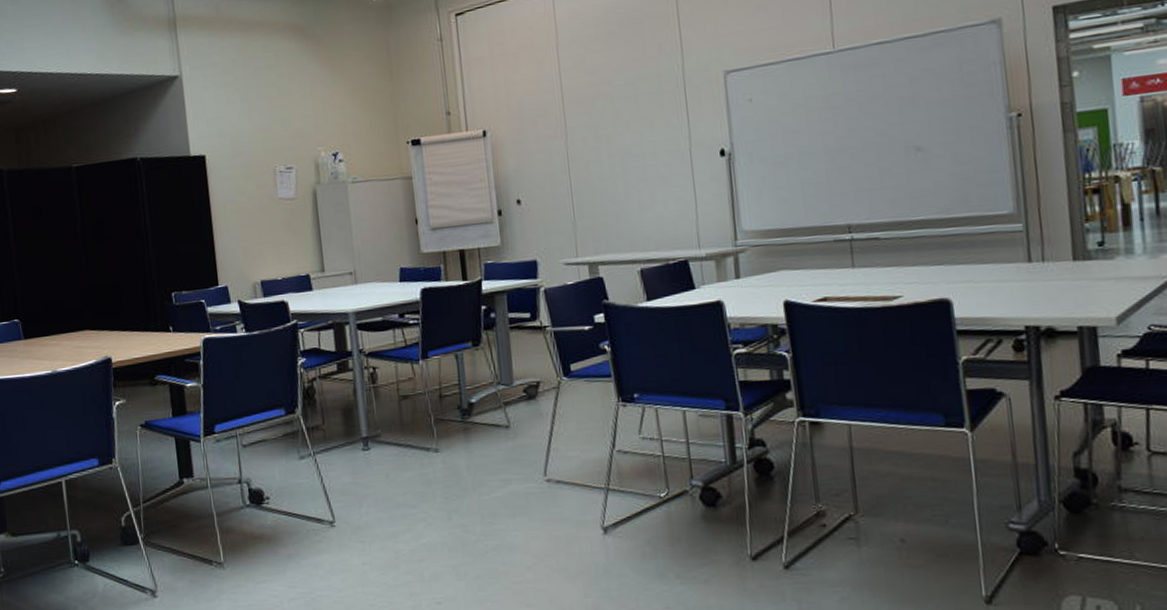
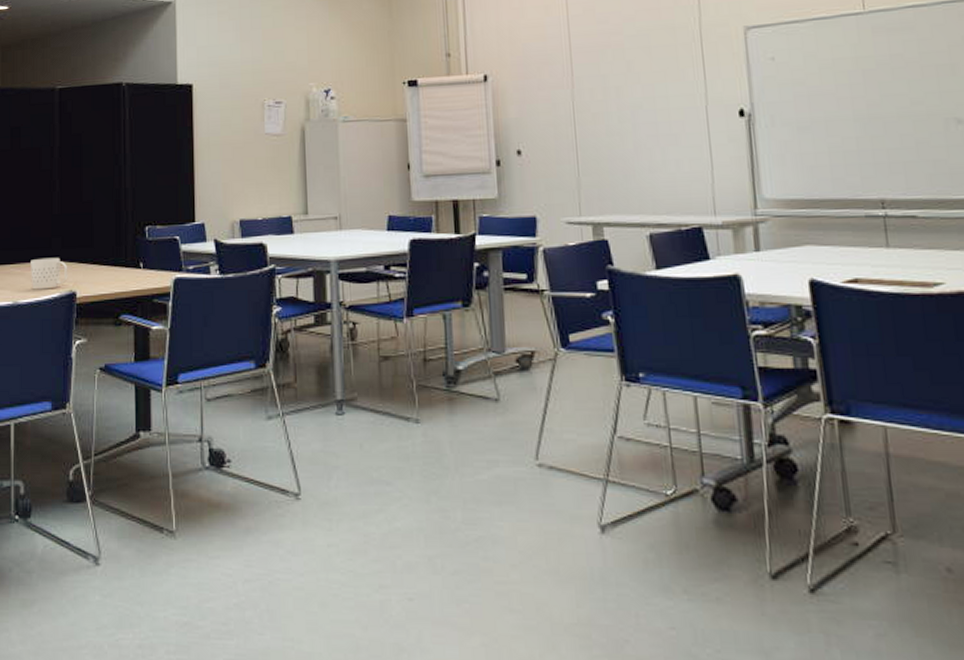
mug: none [65,327,103,358] -> present [31,257,68,290]

